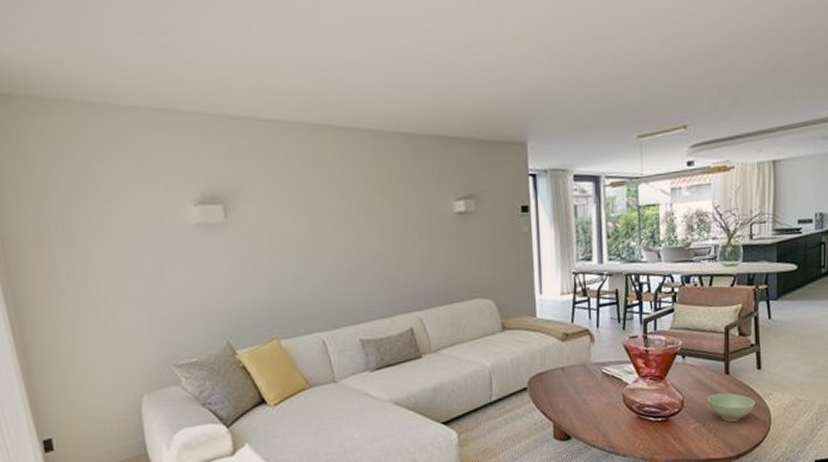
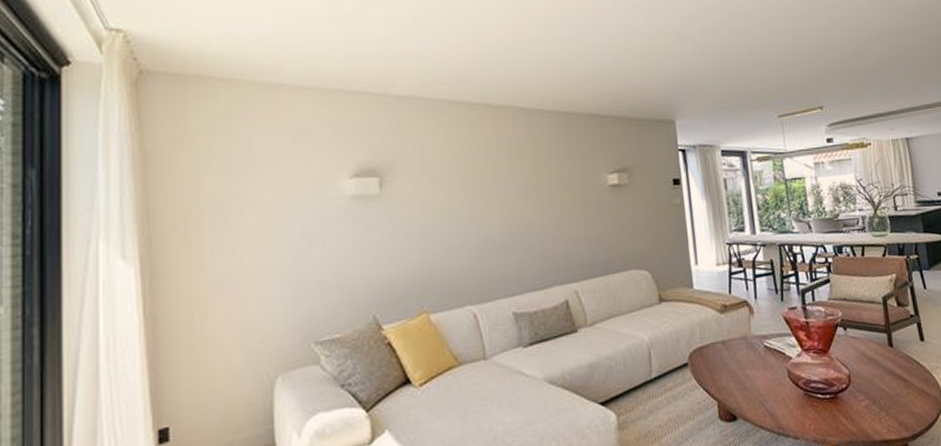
bowl: present [707,393,756,423] -> none [874,366,924,399]

